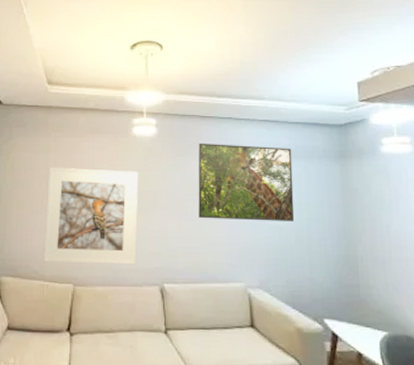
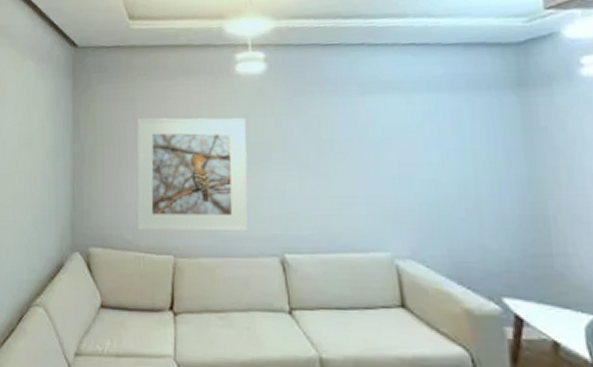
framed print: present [198,142,295,222] -> none [321,77,456,174]

